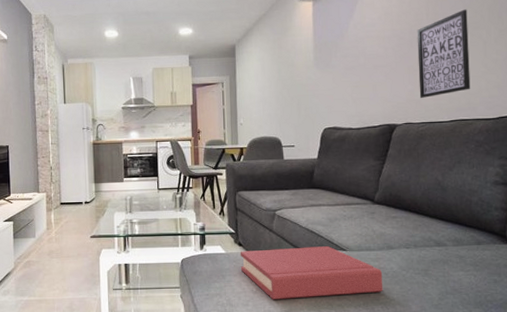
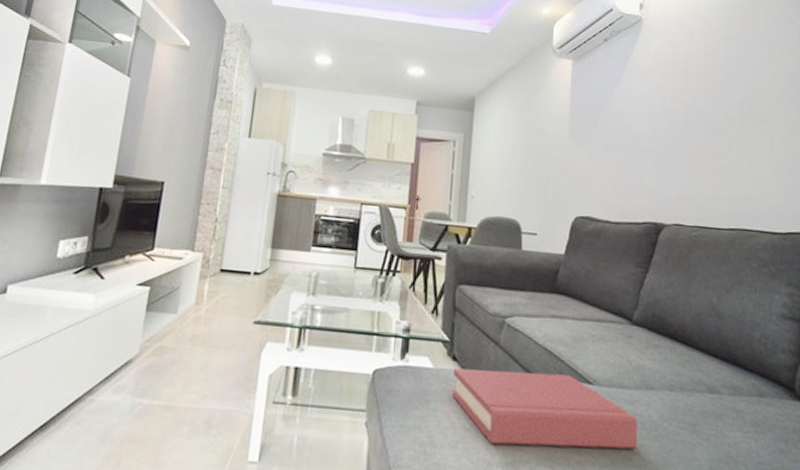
wall art: present [416,9,471,98] -> none [692,96,754,196]

